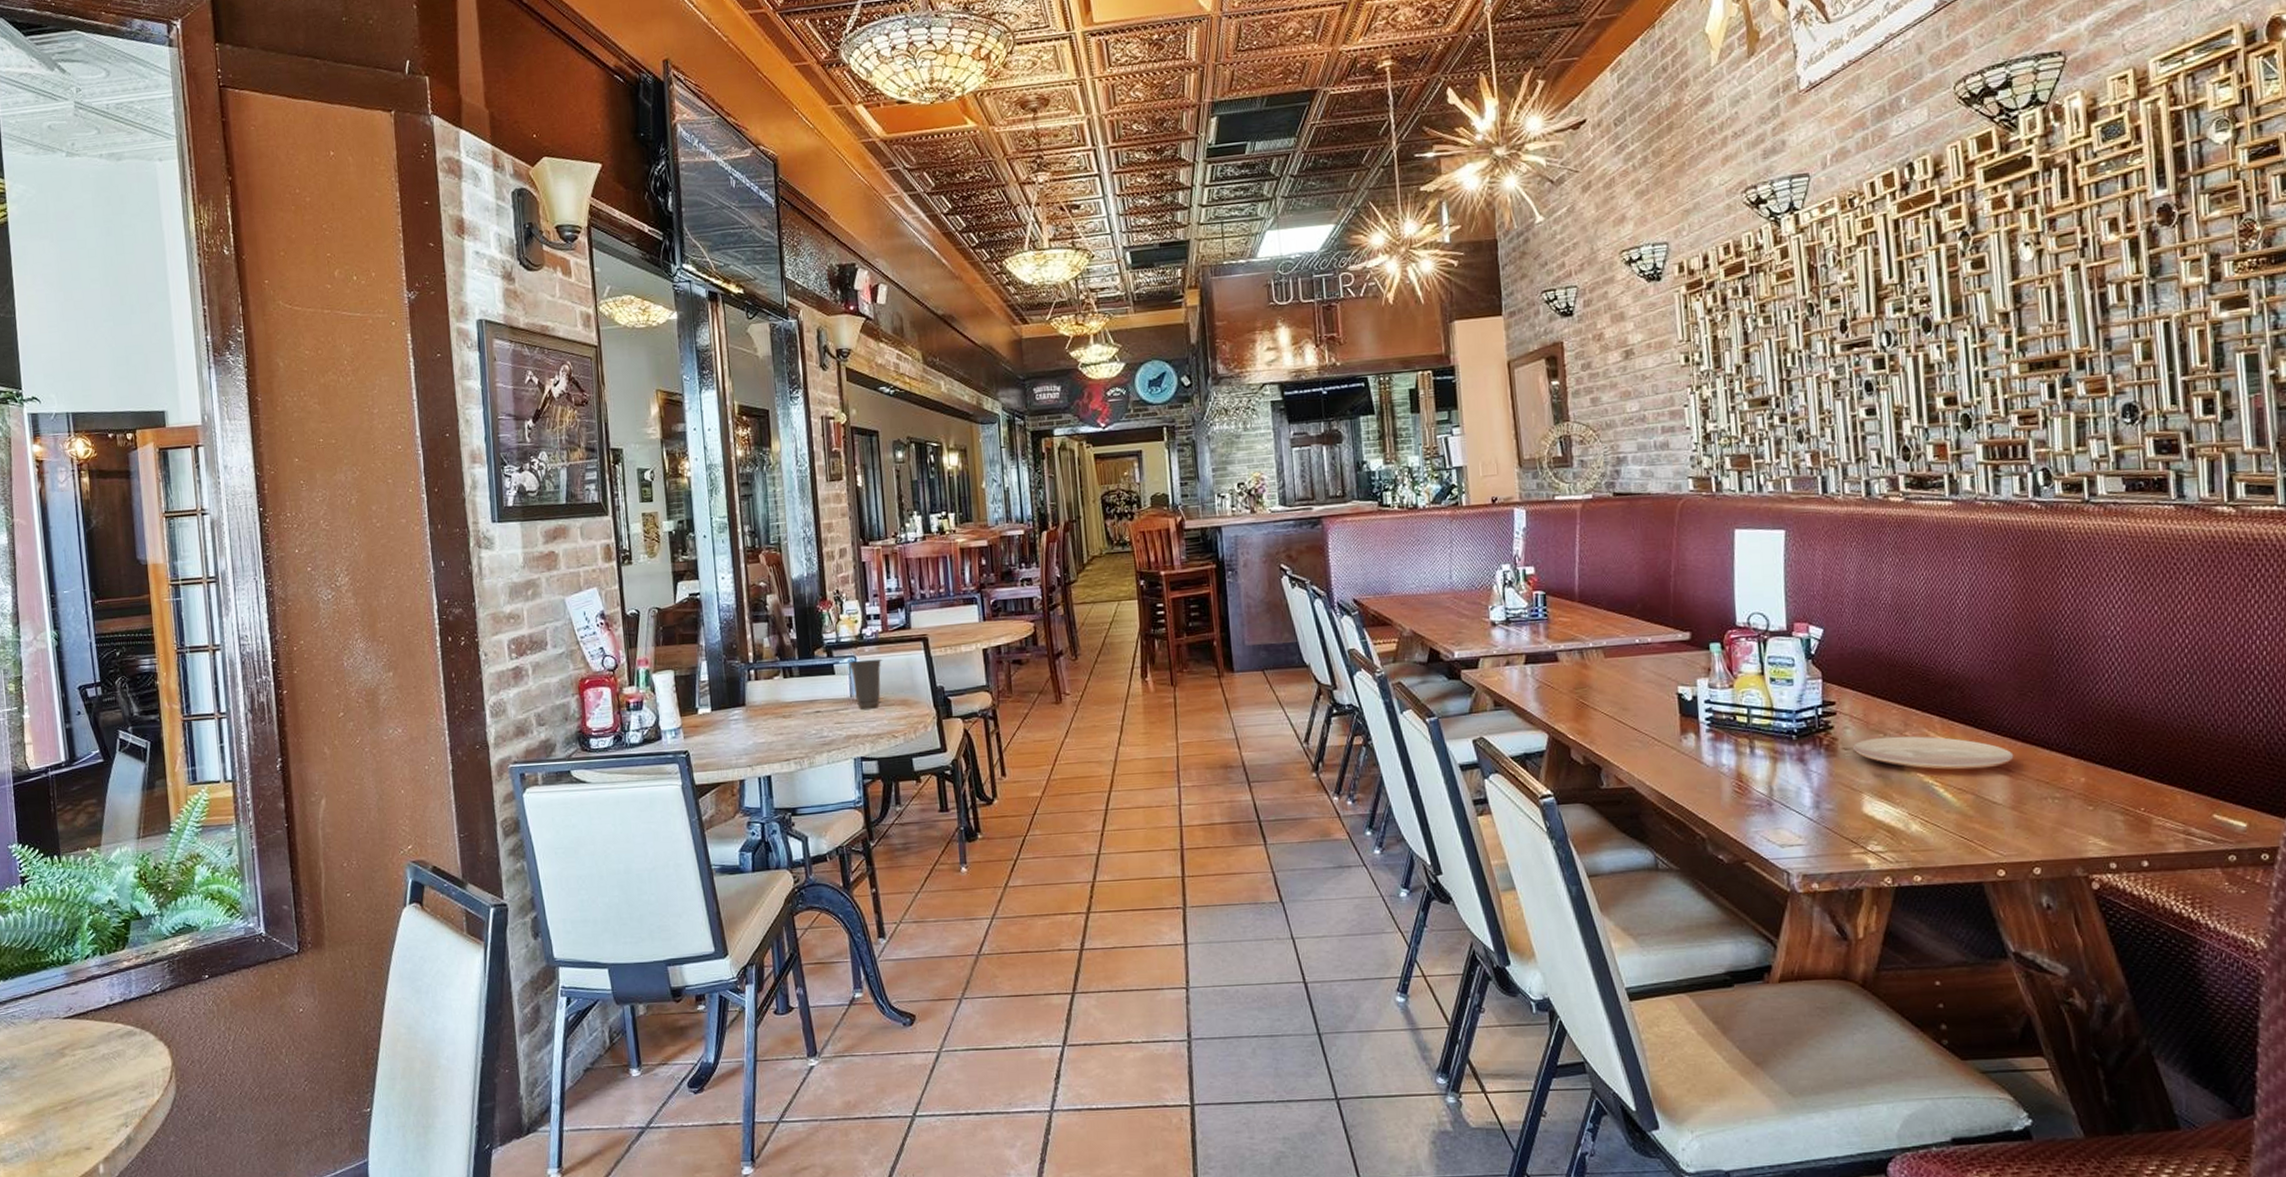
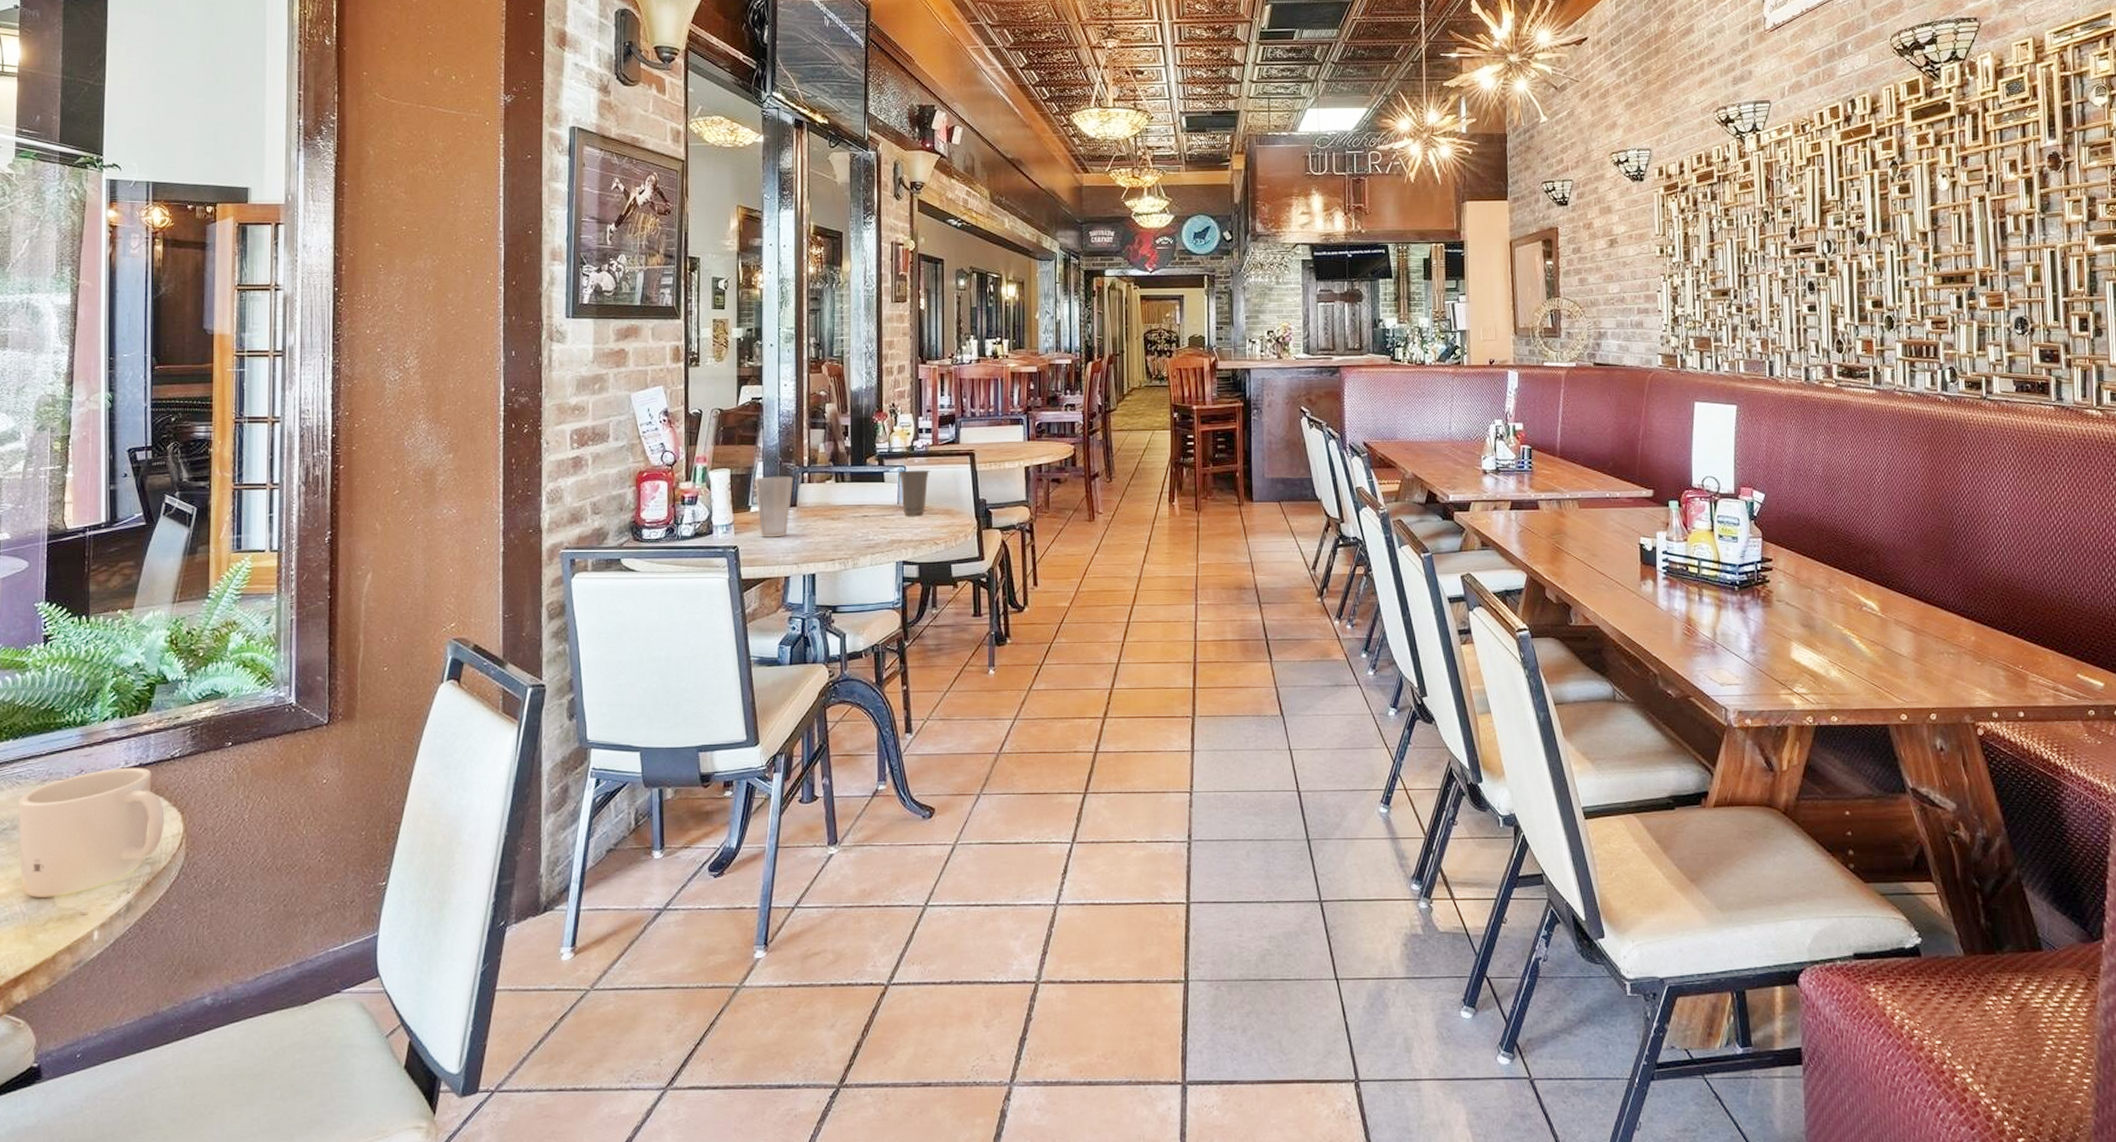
mug: none [15,1003,154,1134] -> present [18,767,165,897]
cup: none [700,674,740,740] -> present [755,476,794,537]
plate: present [1853,736,2014,770] -> none [1785,592,1918,625]

